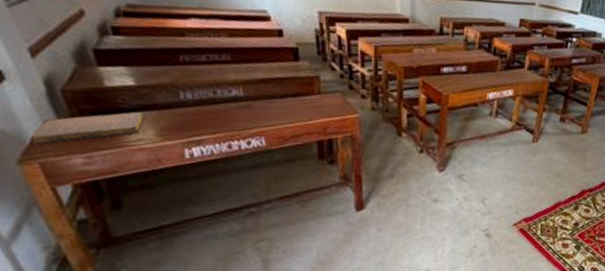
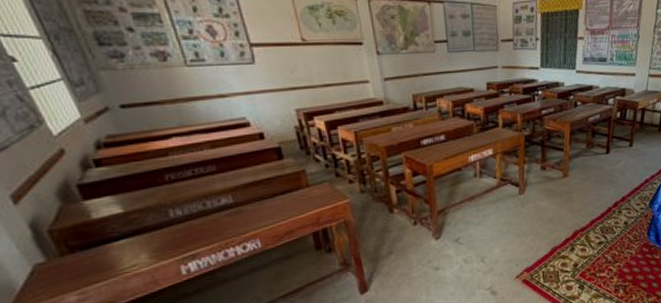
notebook: present [29,112,144,145] -> none [19,238,136,292]

